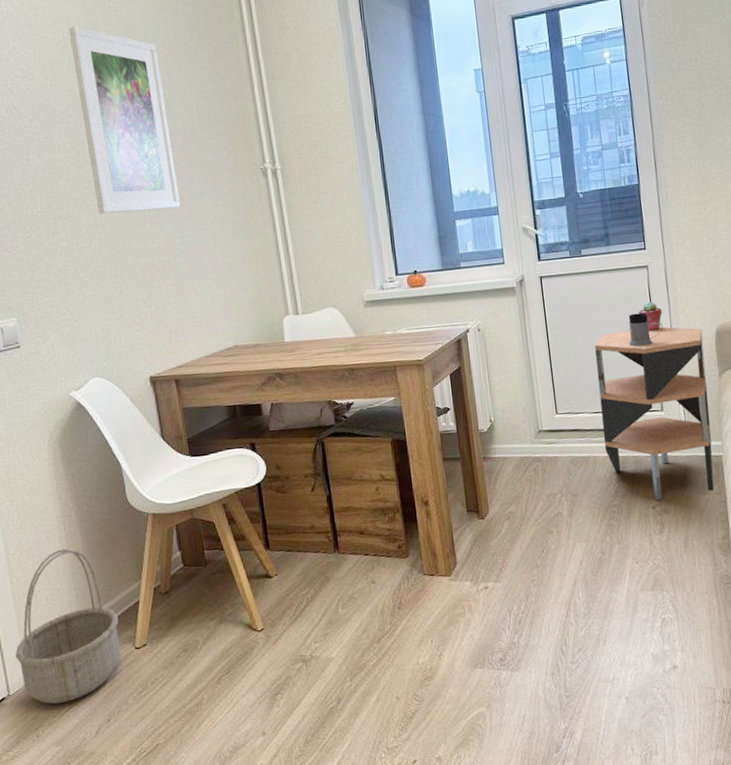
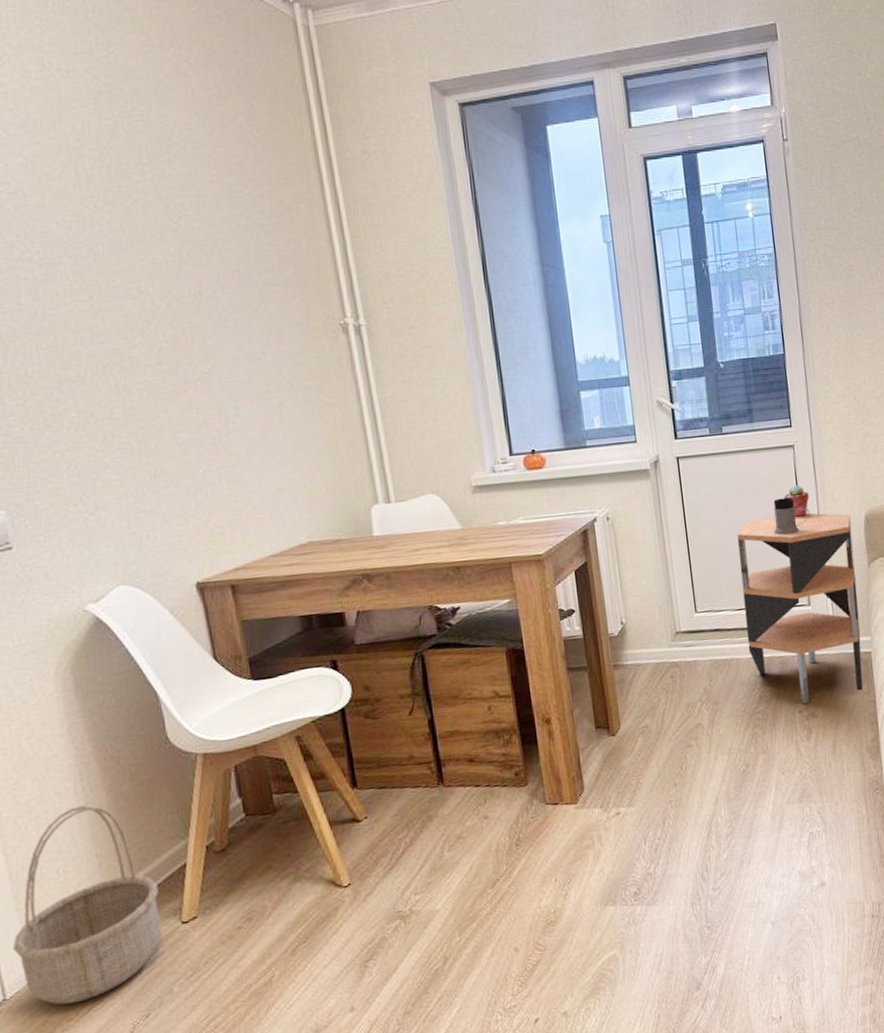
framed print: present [69,26,180,214] -> none [75,132,234,377]

